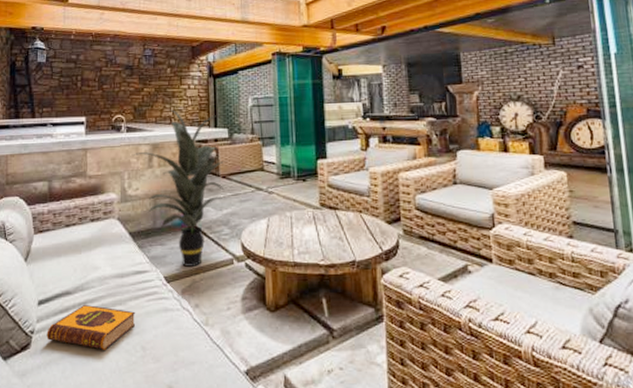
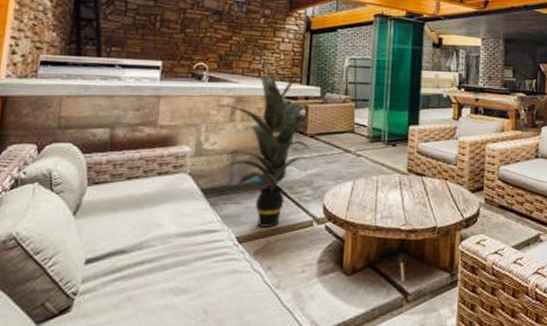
hardback book: present [46,304,136,350] -> none [92,264,200,313]

